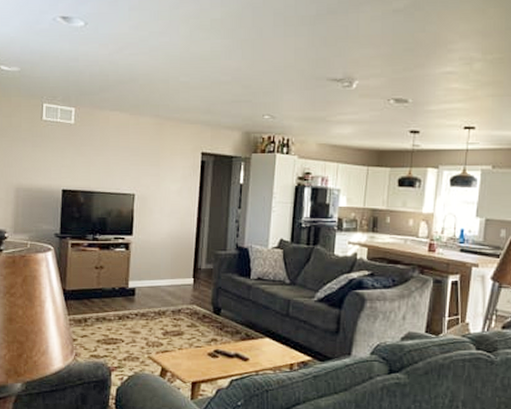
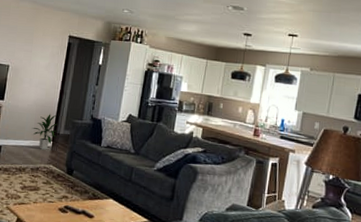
indoor plant: none [168,247,198,288] -> present [32,114,57,150]

